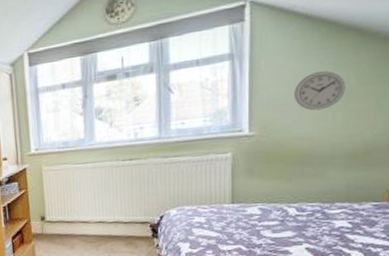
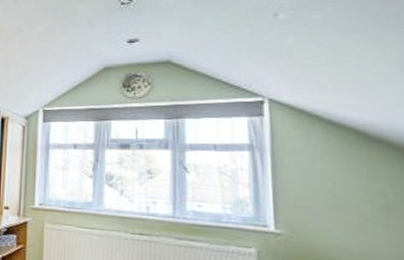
wall clock: present [294,71,346,111] -> none [324,179,384,220]

